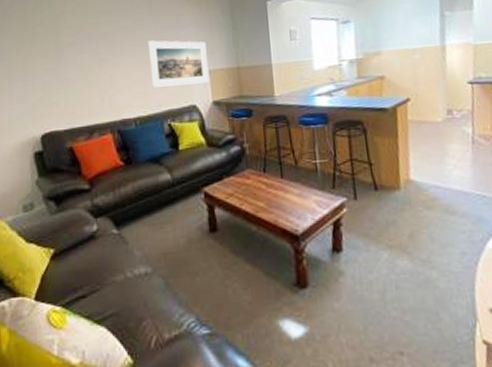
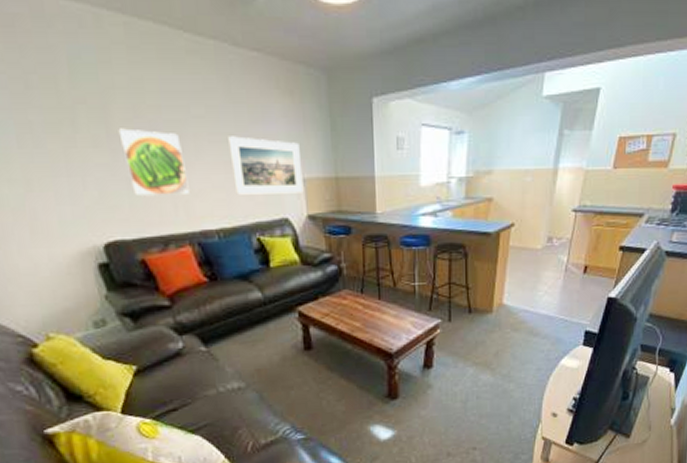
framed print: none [64,41,114,93] -> present [118,128,190,196]

